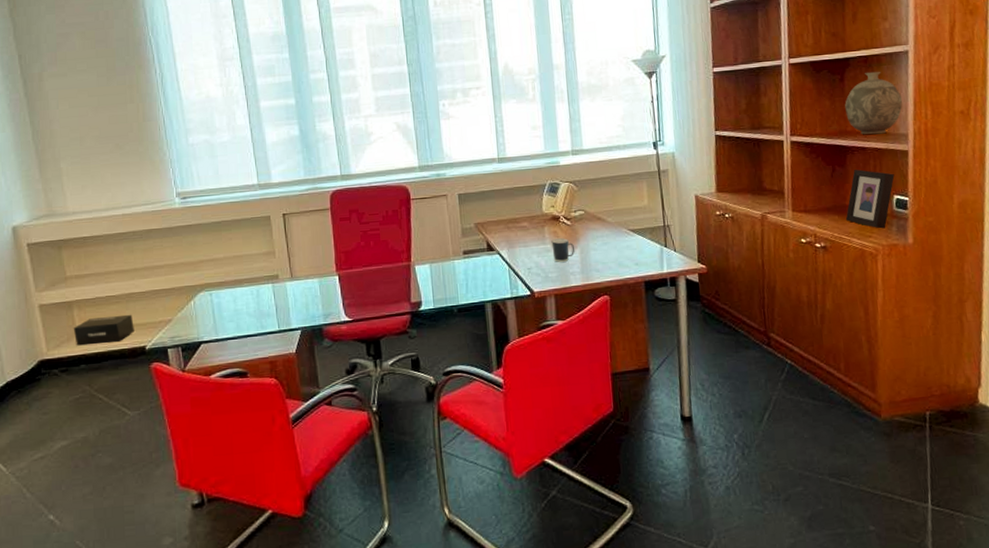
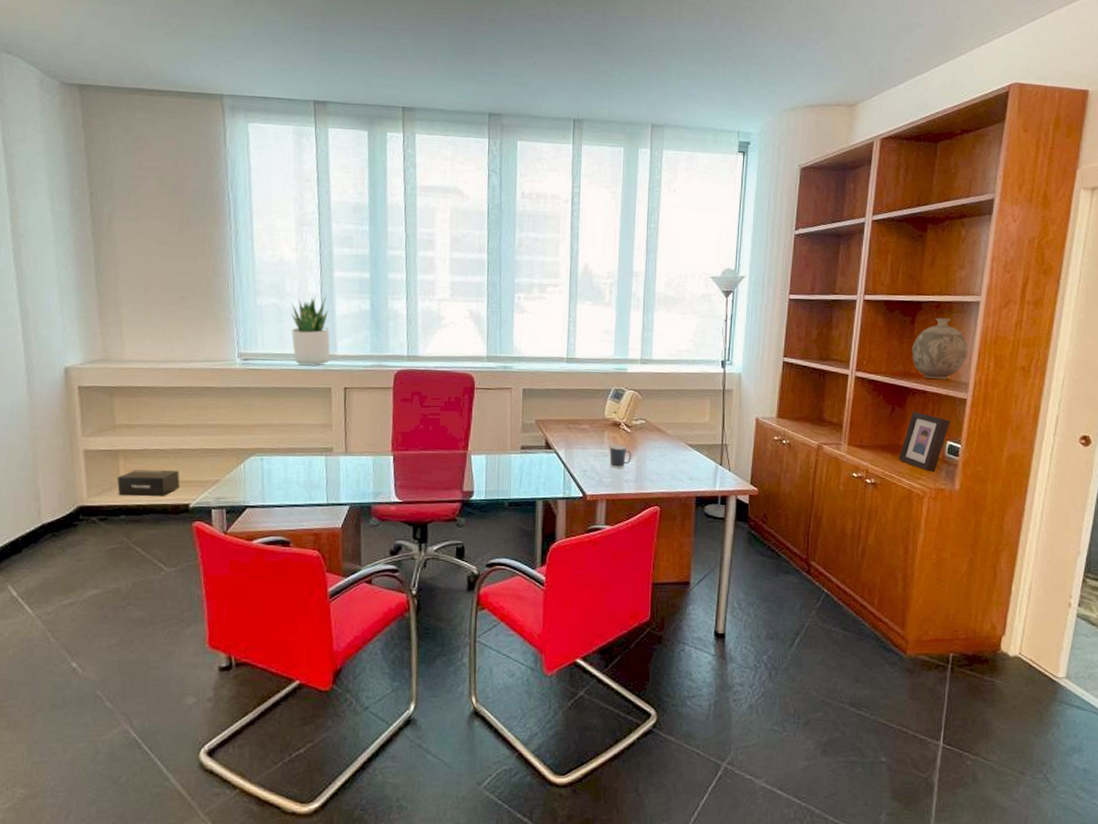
planter: none [222,126,265,198] -> present [290,295,330,366]

